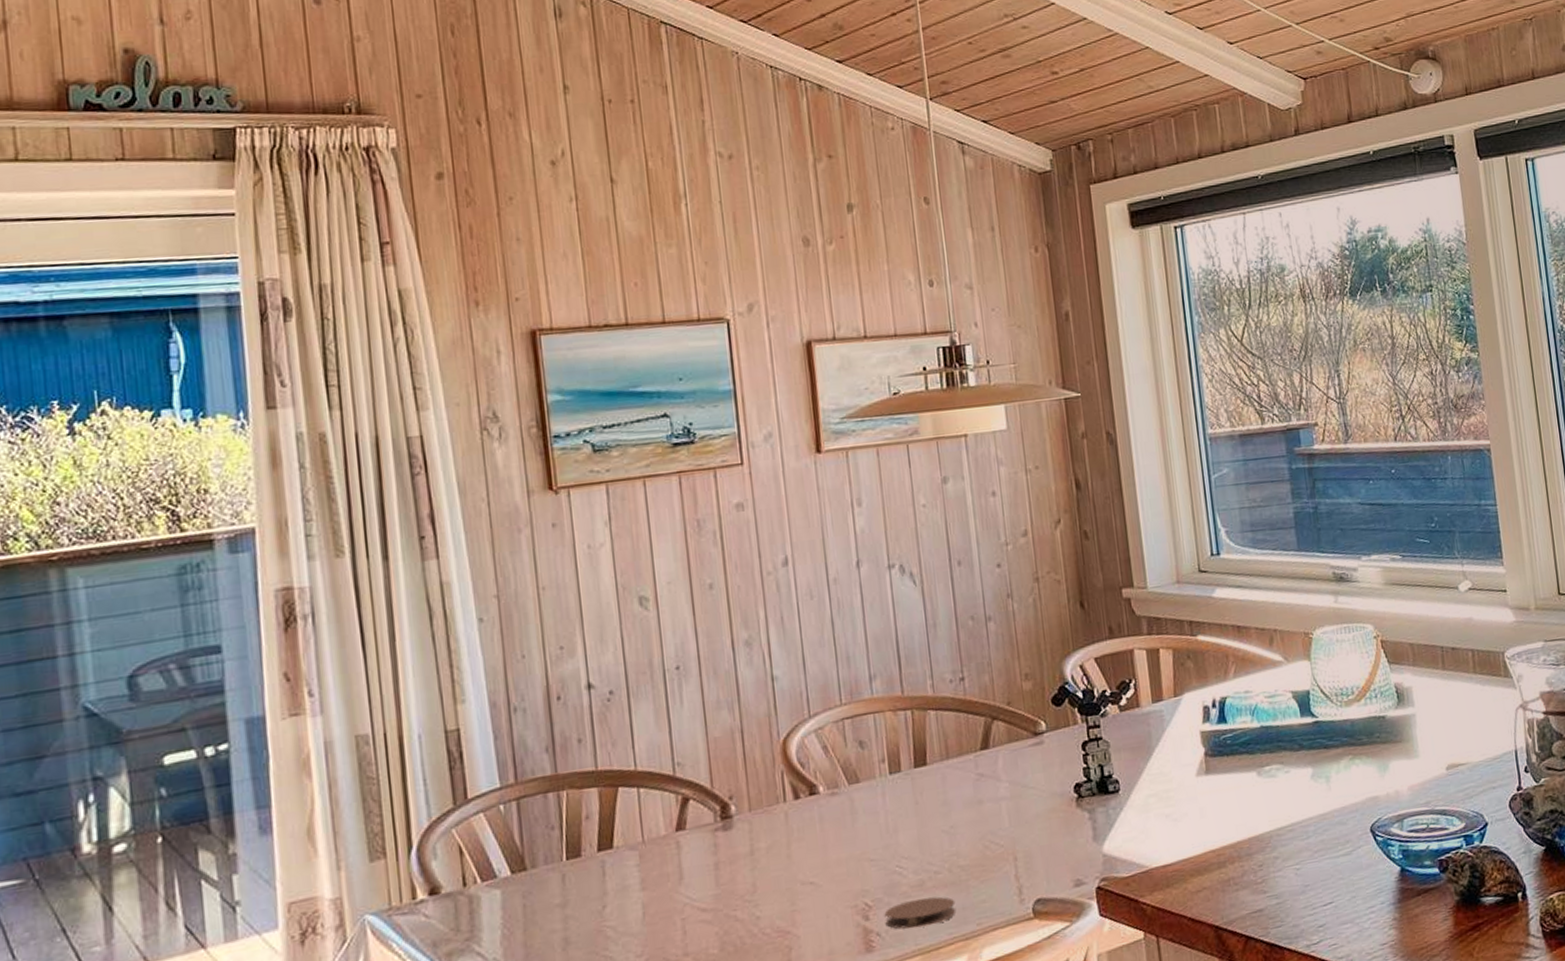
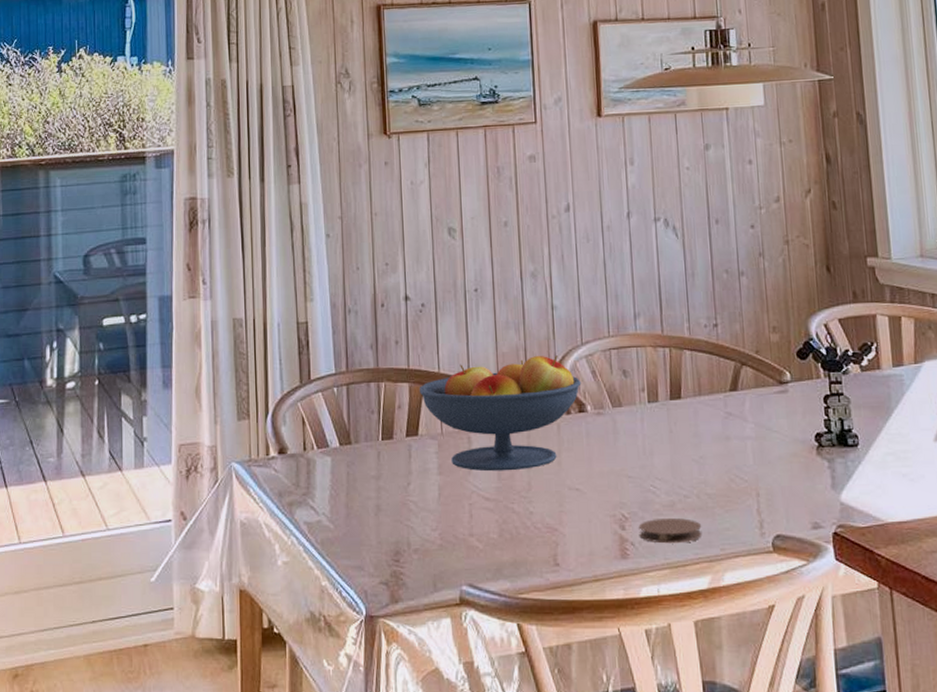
fruit bowl: none [611,733,811,880] -> present [419,355,581,472]

